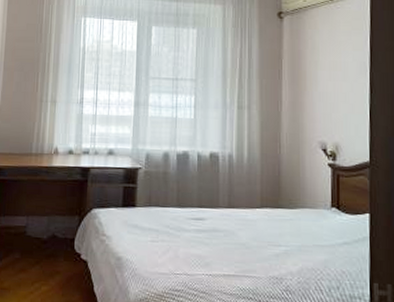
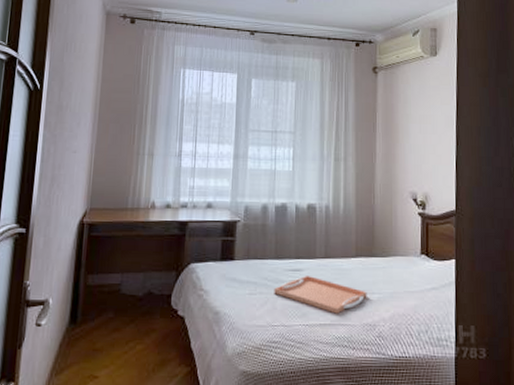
serving tray: none [176,225,273,265] -> present [274,276,367,314]

